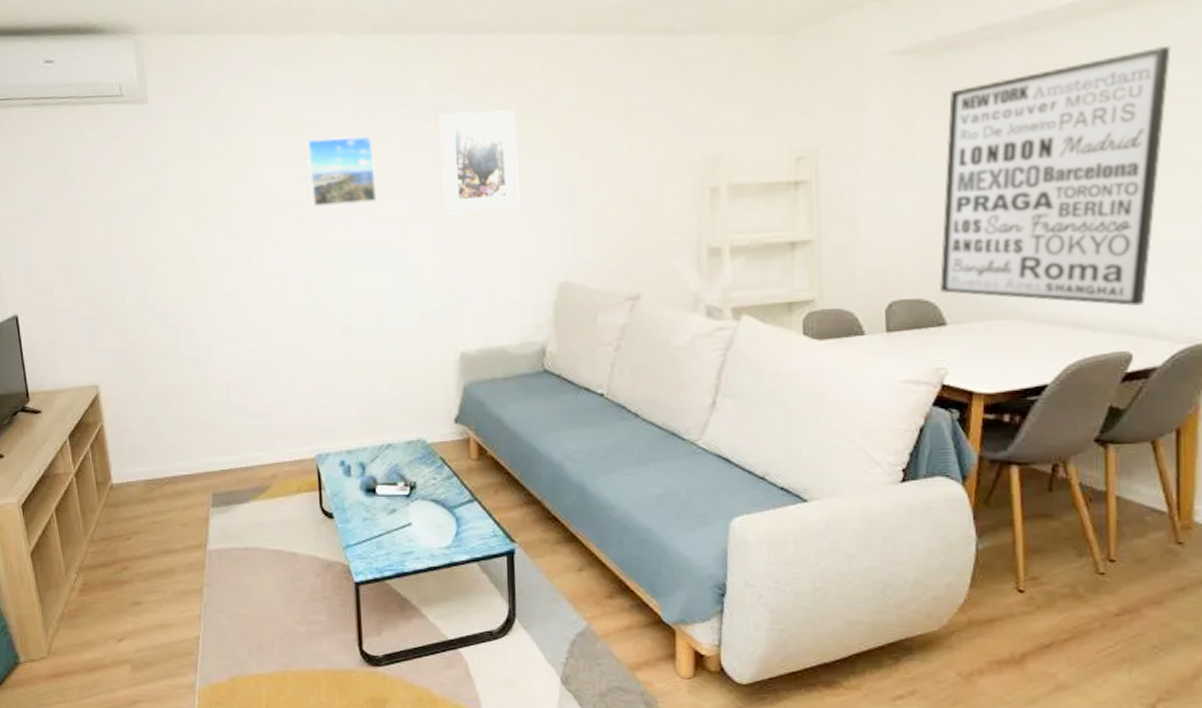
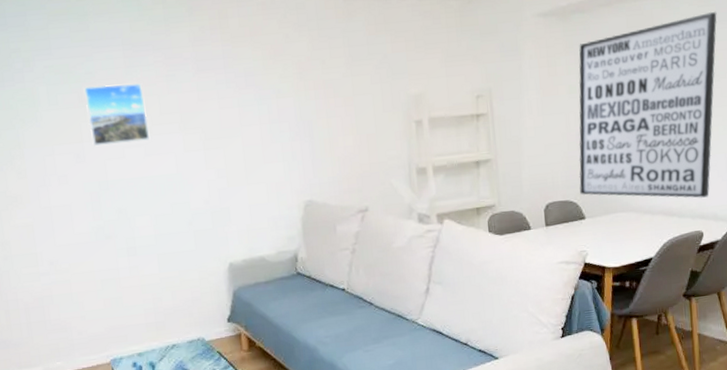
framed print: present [438,109,520,215] -> none [198,60,270,149]

